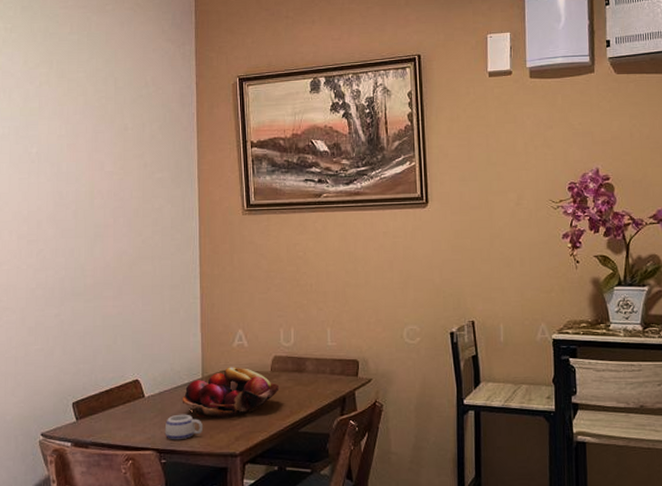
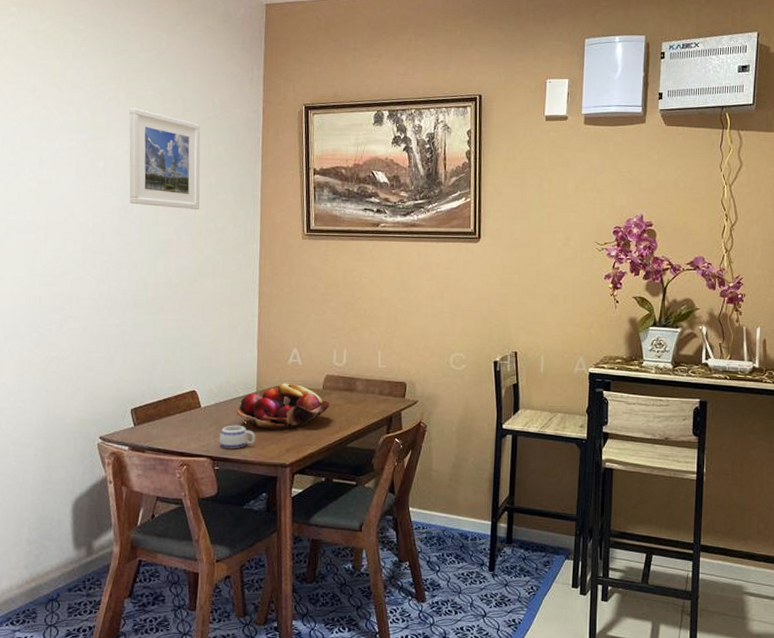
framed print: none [61,91,136,191] -> present [129,108,201,209]

